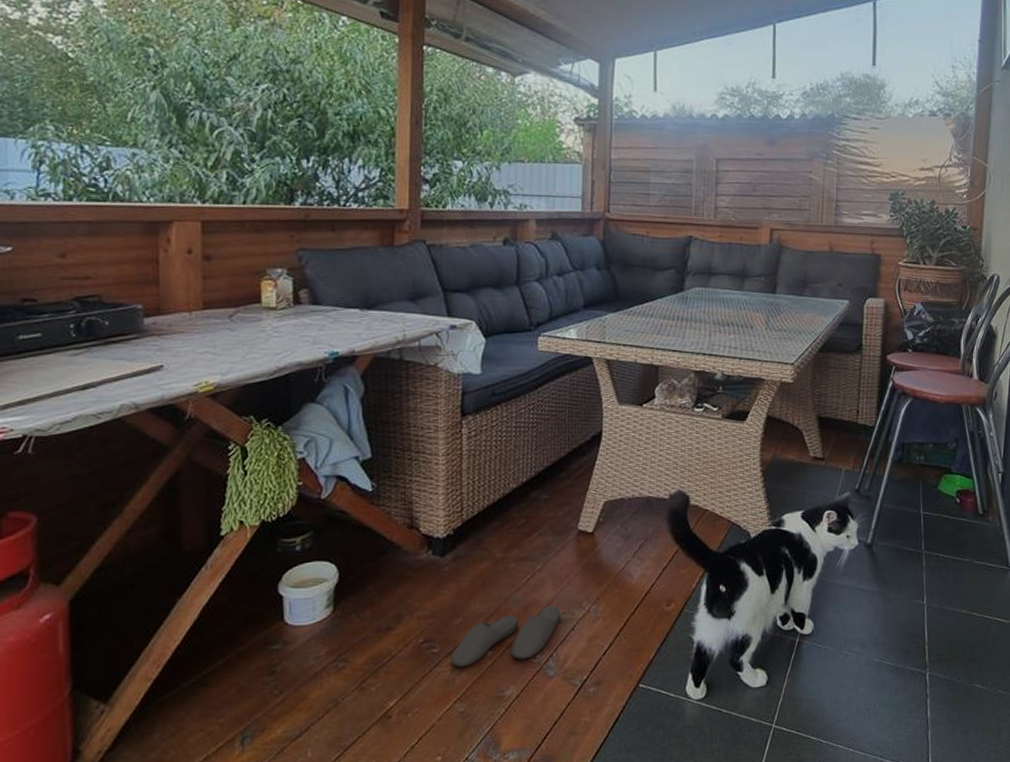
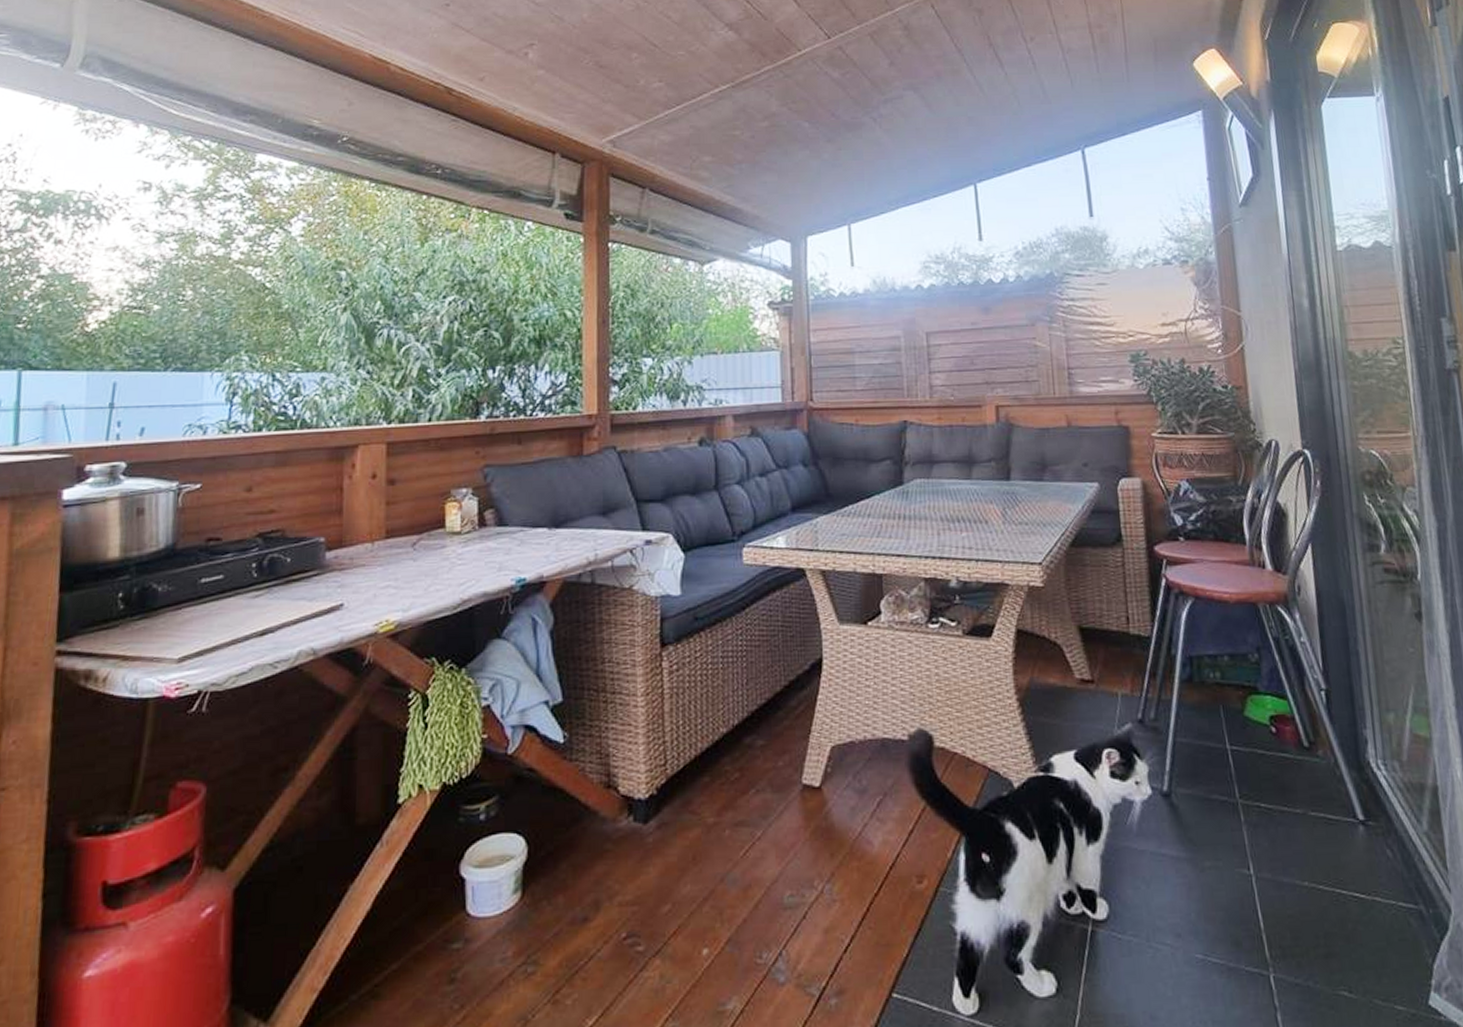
slippers: present [450,605,561,668] -> none [658,884,789,972]

